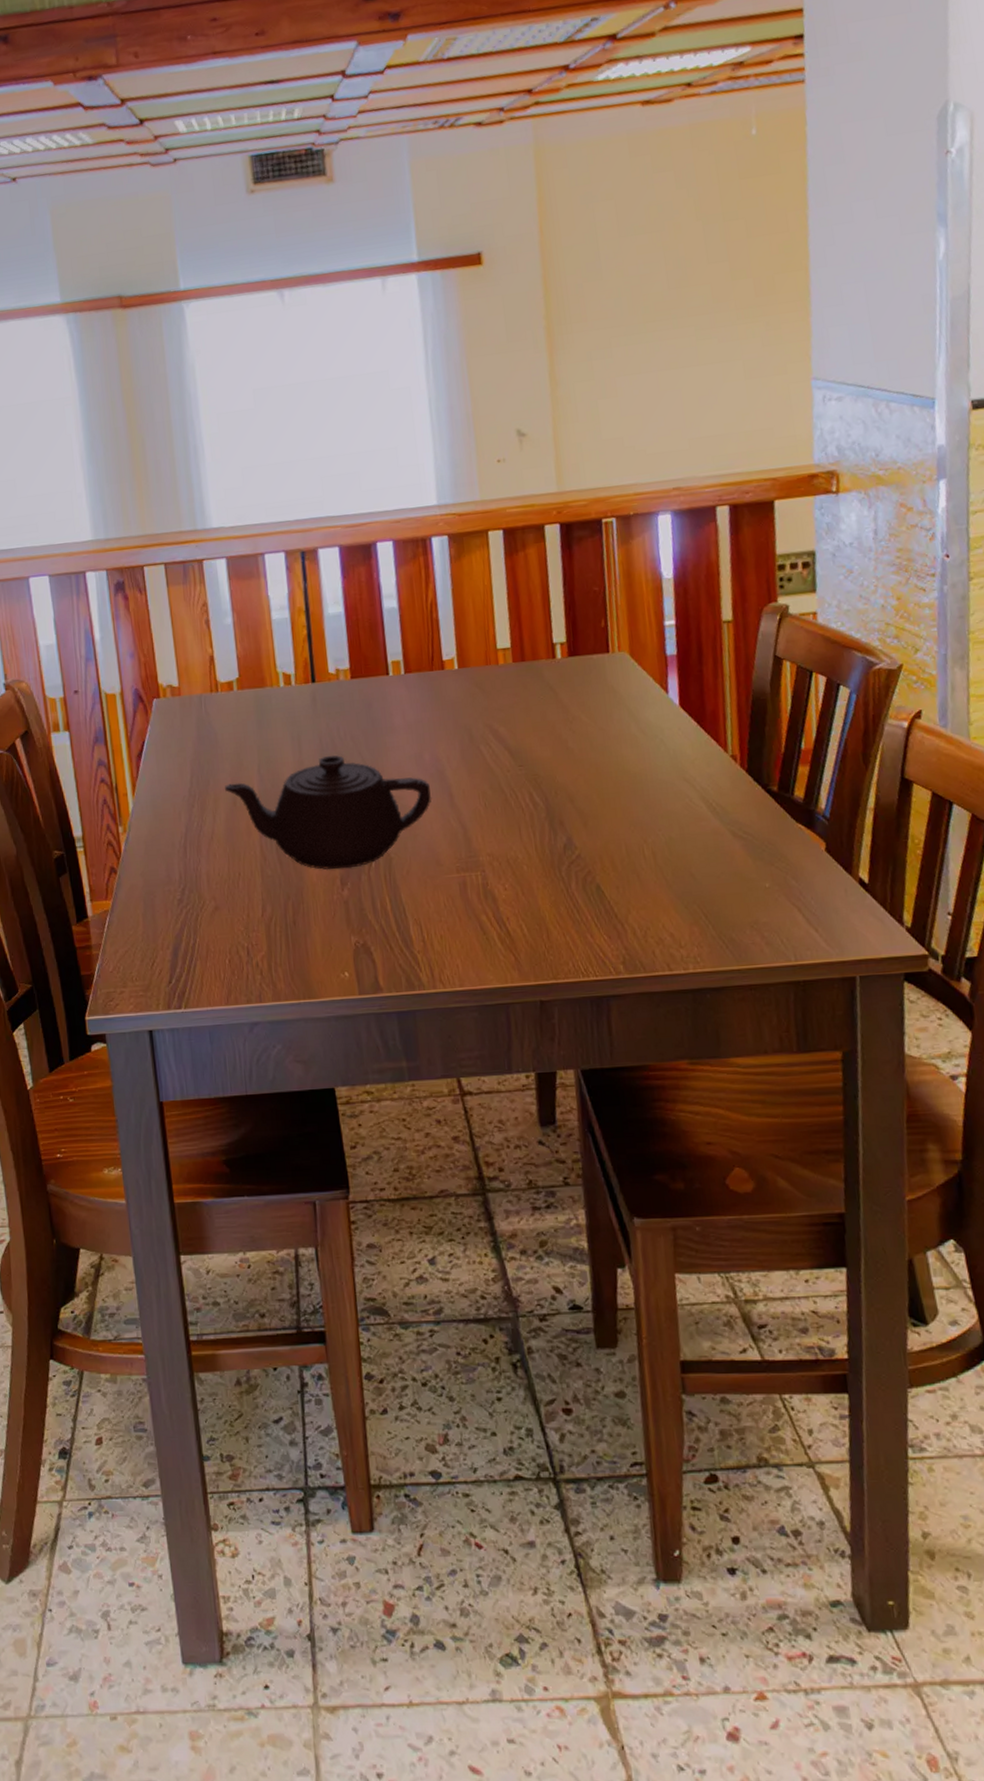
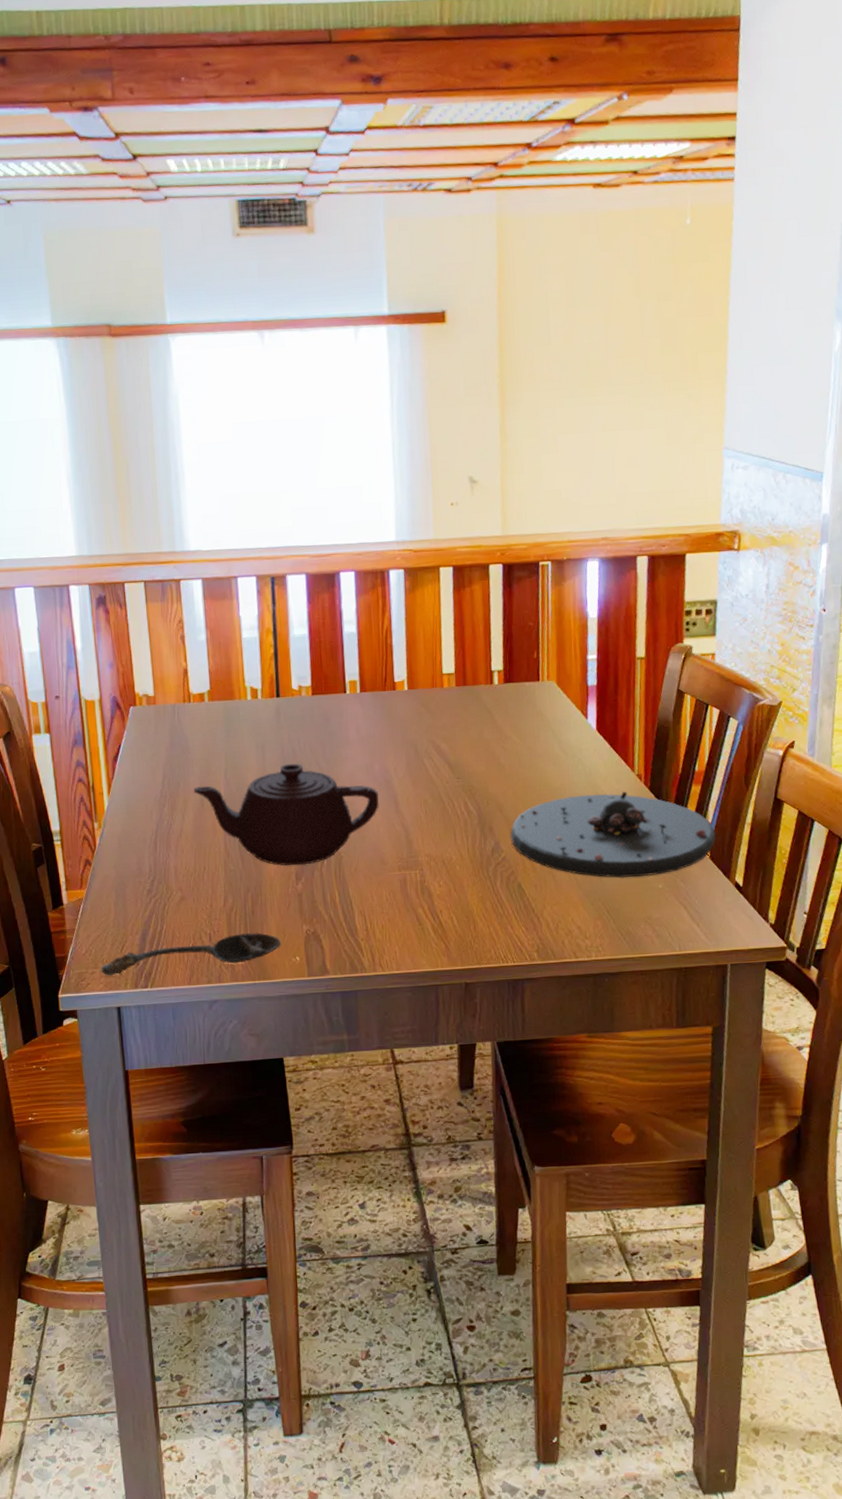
spoon: none [130,945,327,996] -> present [101,932,281,976]
plate: none [584,775,831,877] -> present [510,791,716,878]

